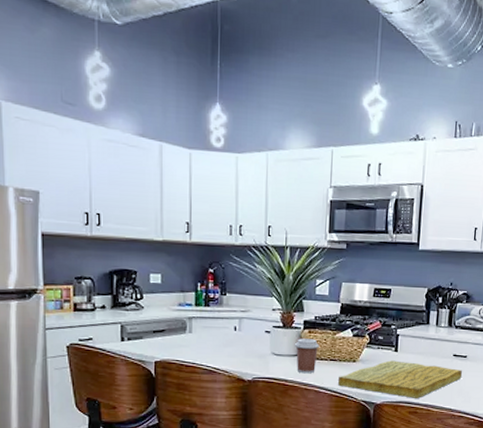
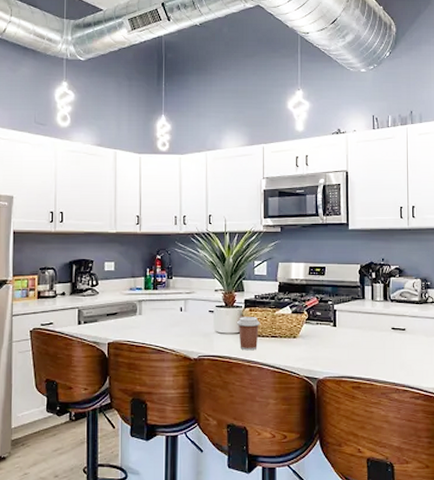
cutting board: present [338,360,463,398] -> none [280,335,403,373]

